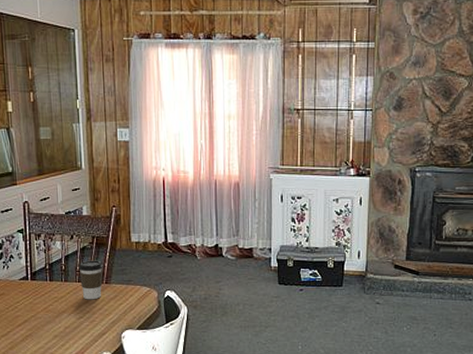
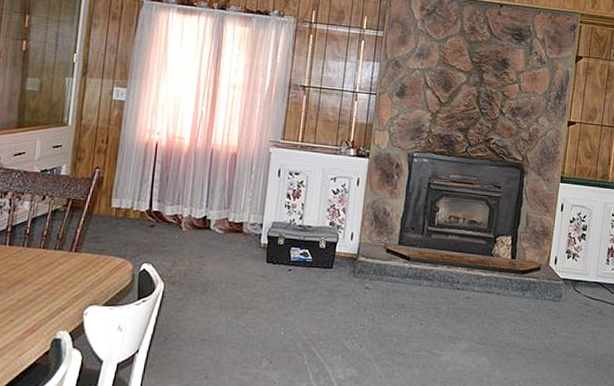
coffee cup: present [78,260,103,300] -> none [45,224,75,270]

